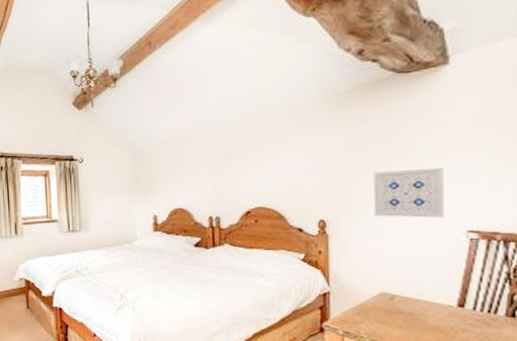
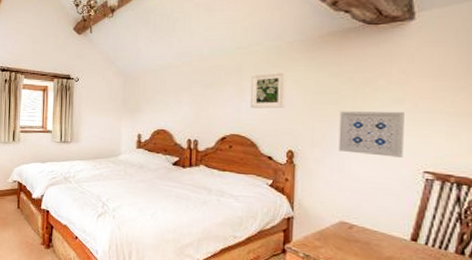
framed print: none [274,133,313,177] -> present [251,71,287,109]

